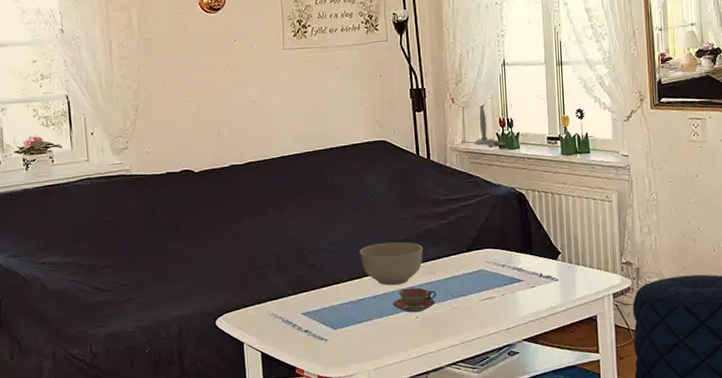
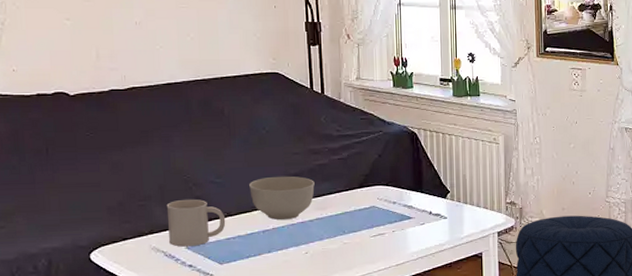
mug: none [283,266,339,313] -> present [166,199,226,247]
teacup: present [393,287,436,313] -> none [282,223,327,248]
candlestick: present [474,102,507,147] -> none [369,40,401,86]

